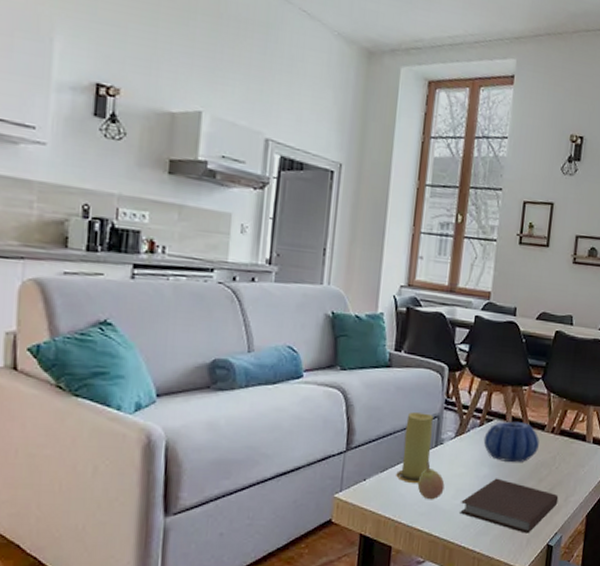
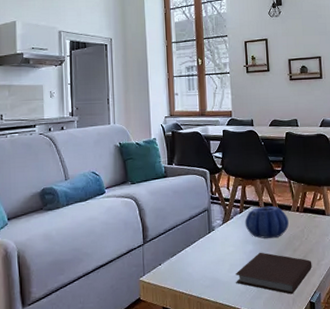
candle: present [396,412,433,484] -> none [183,208,207,264]
fruit: present [417,461,445,500] -> none [200,245,221,275]

